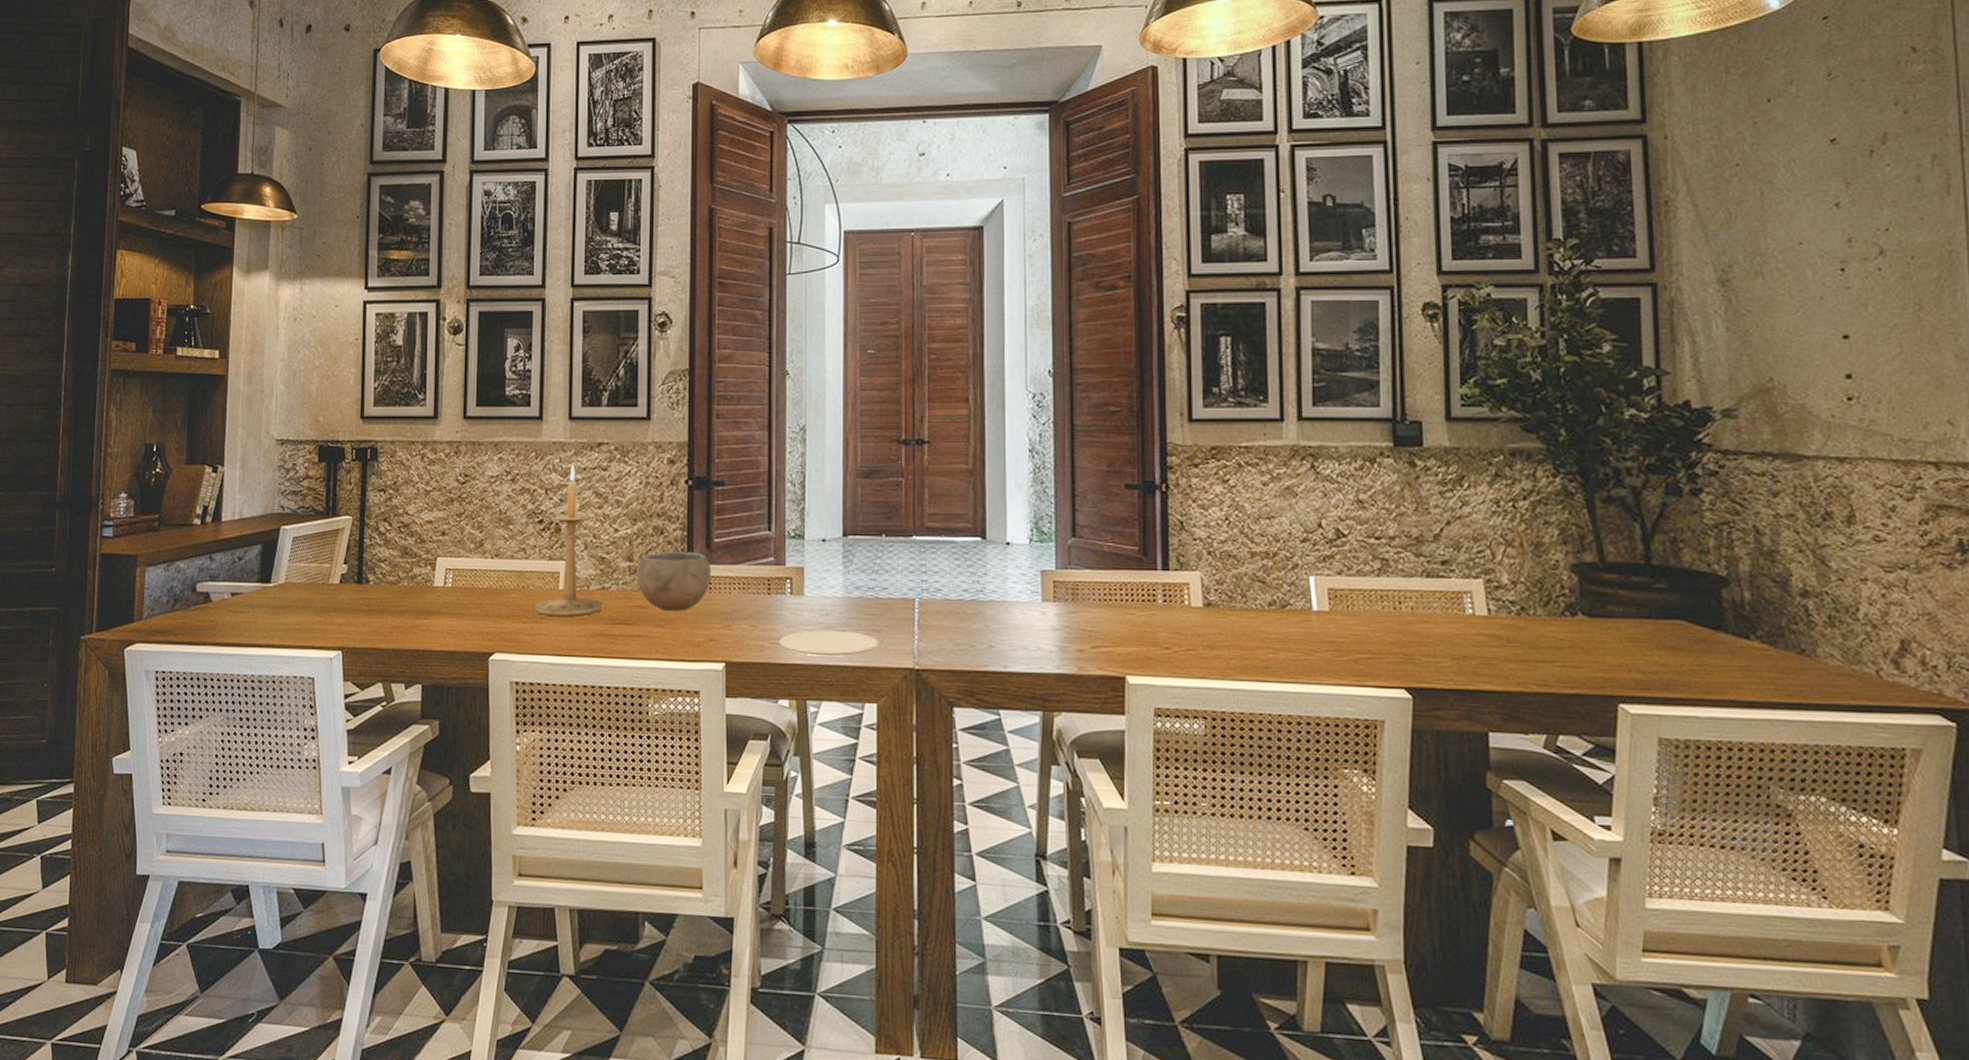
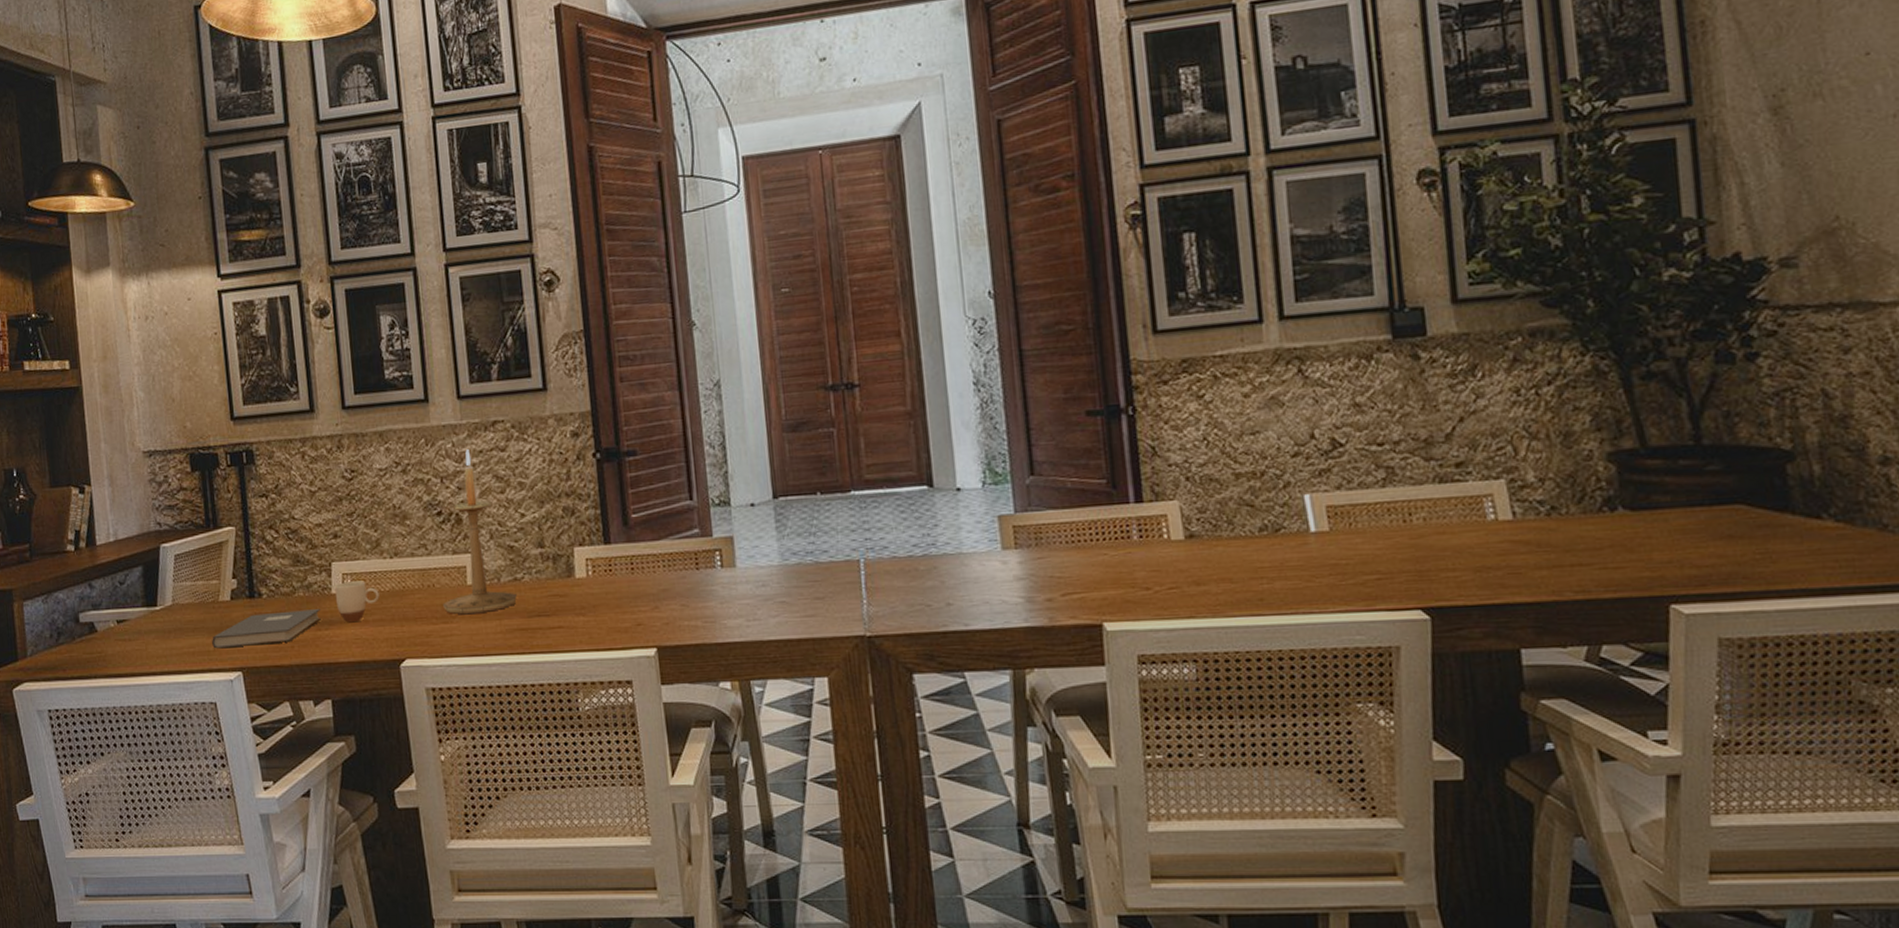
book: none [317,598,421,628] -> present [212,609,321,649]
mug: none [436,576,477,615] -> present [334,580,380,623]
bowl: present [636,551,712,611] -> none [549,531,633,598]
plate: present [778,630,879,657] -> none [713,602,824,632]

